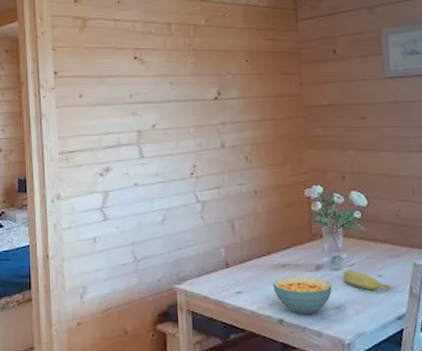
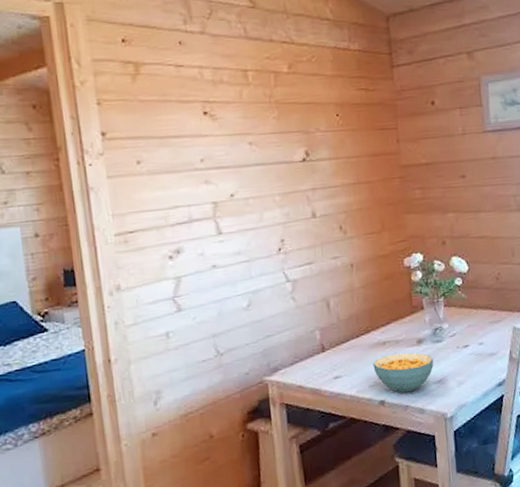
banana: present [344,270,391,291] -> none [445,340,492,360]

